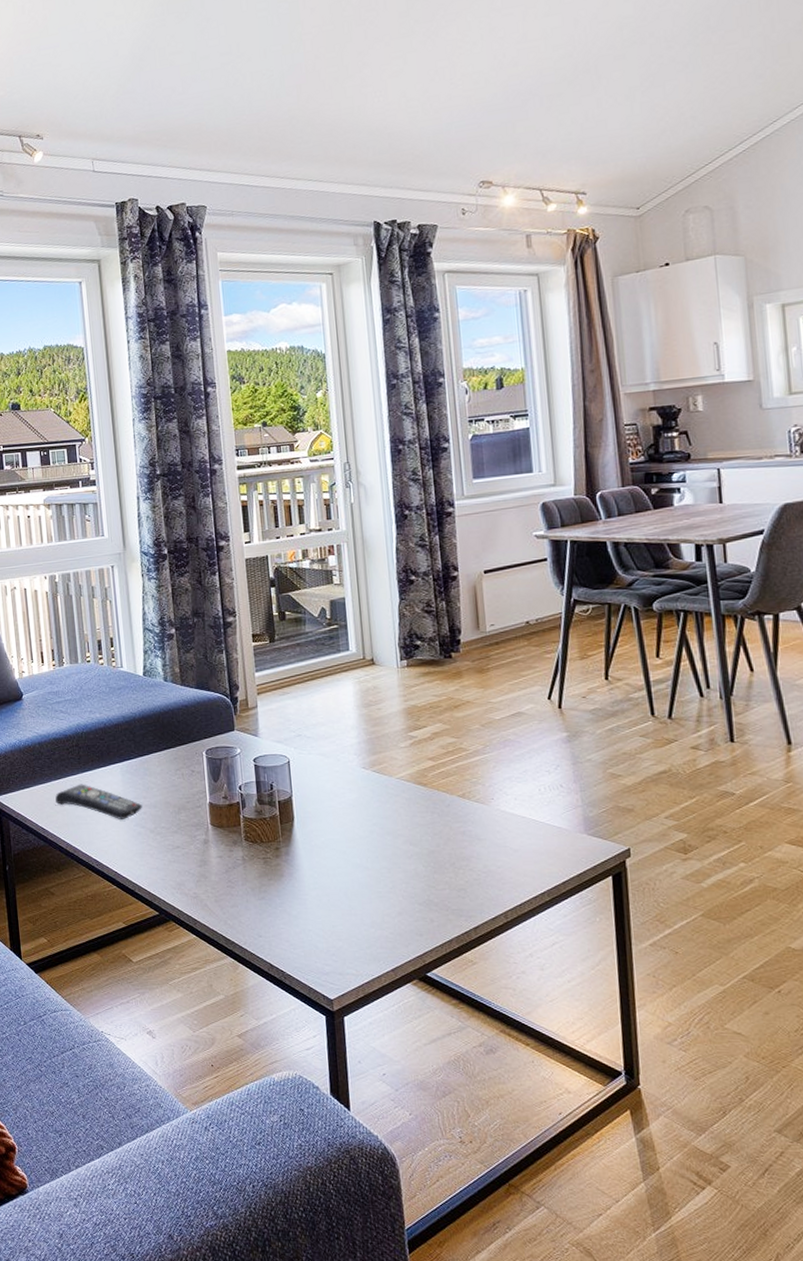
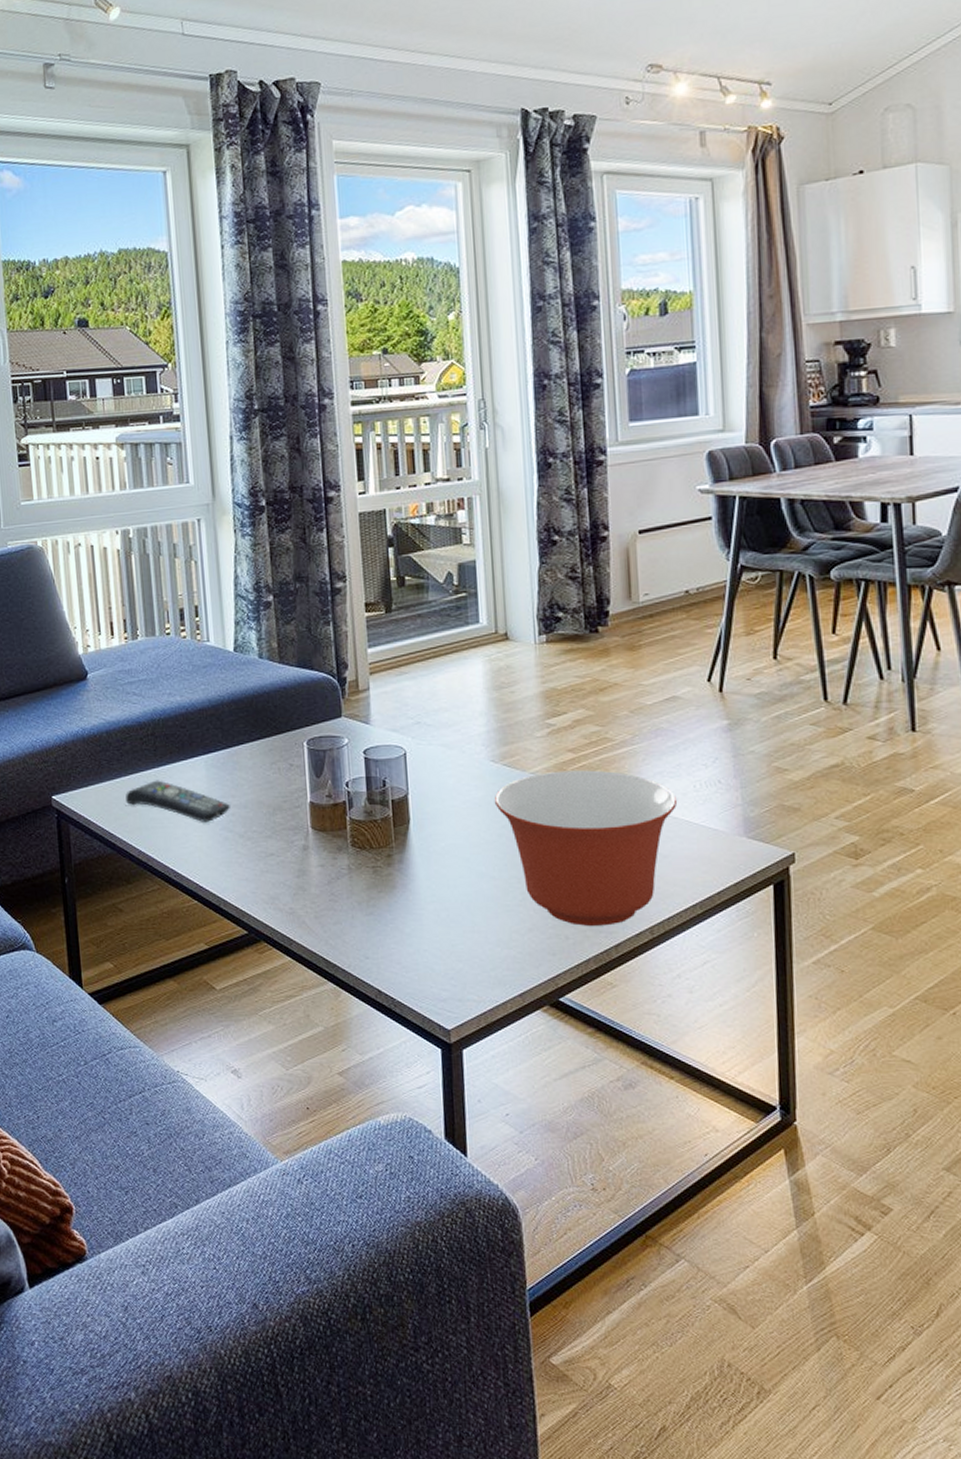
mixing bowl: none [365,775,525,911] -> present [494,770,678,926]

